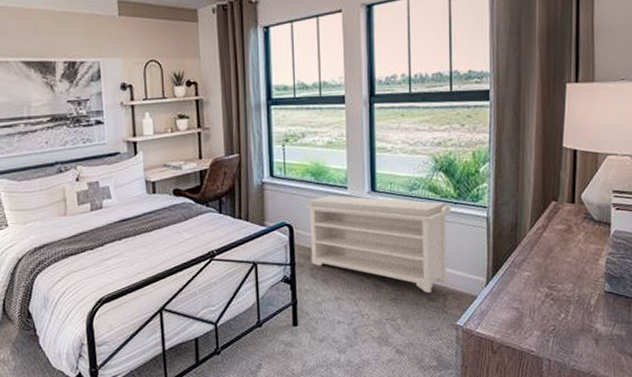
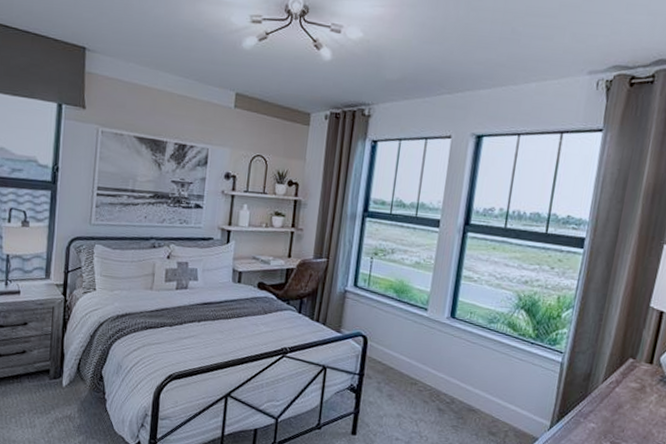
bench: present [305,195,451,293] -> none [379,314,527,426]

